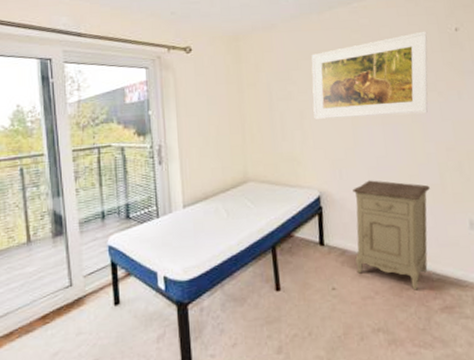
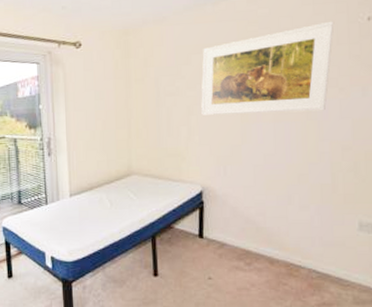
nightstand: present [353,180,430,290] -> none [234,177,319,286]

